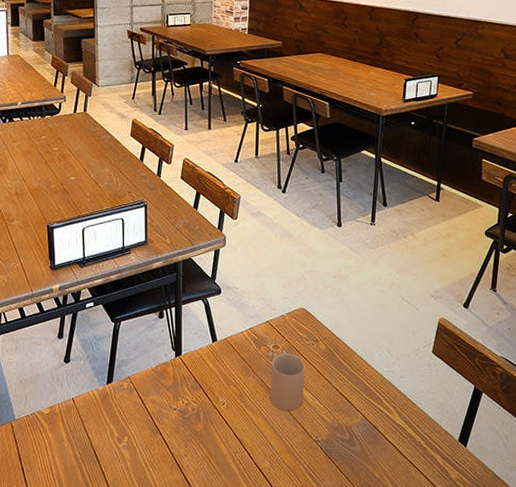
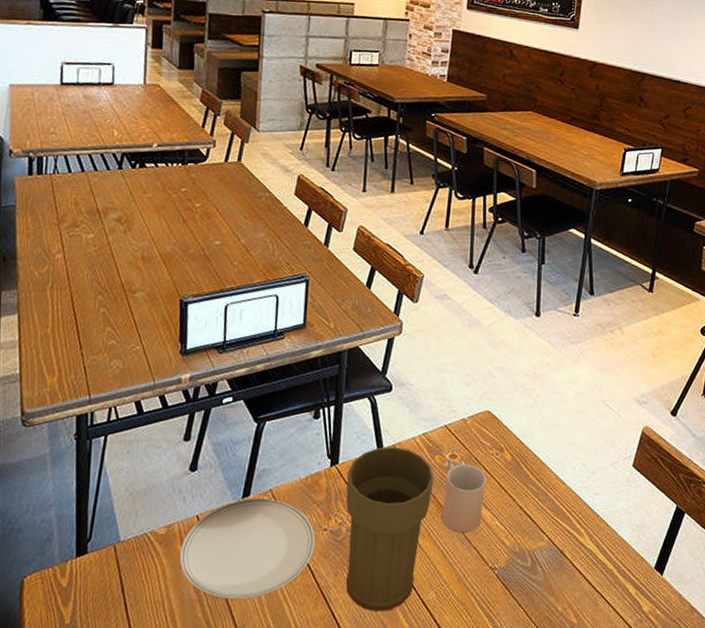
plate: none [62,384,168,466] -> present [180,498,316,599]
cup: none [189,340,261,477] -> present [345,447,434,611]

